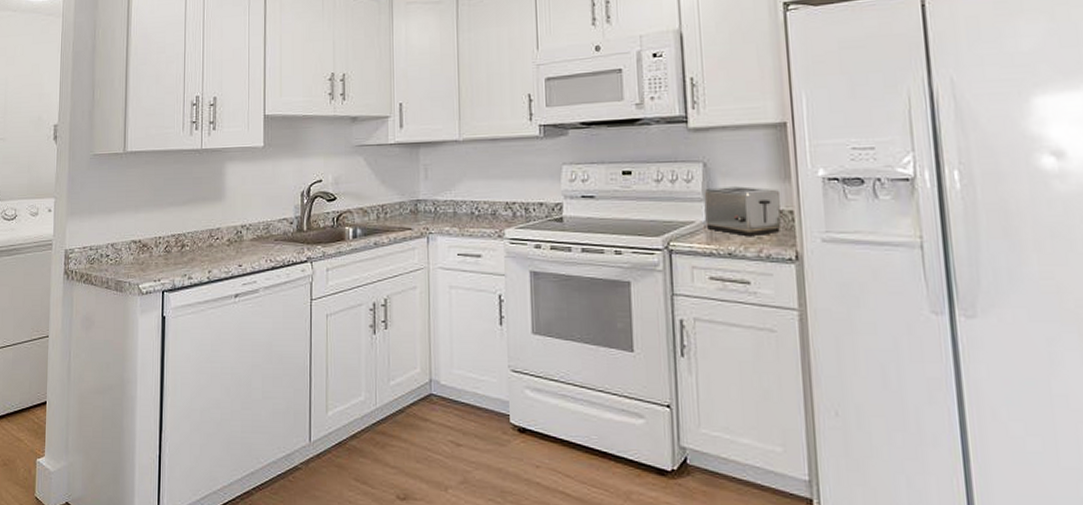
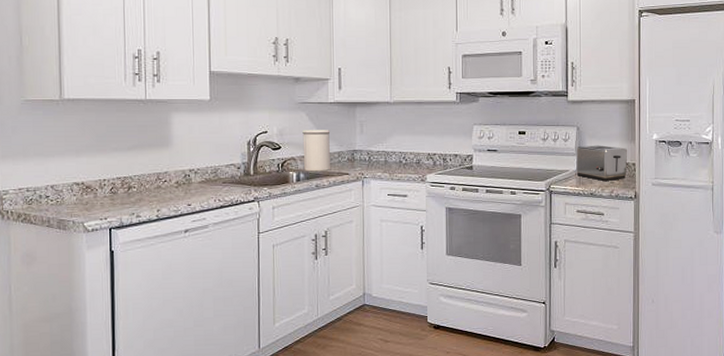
canister: none [360,176,392,227] -> present [302,130,331,172]

